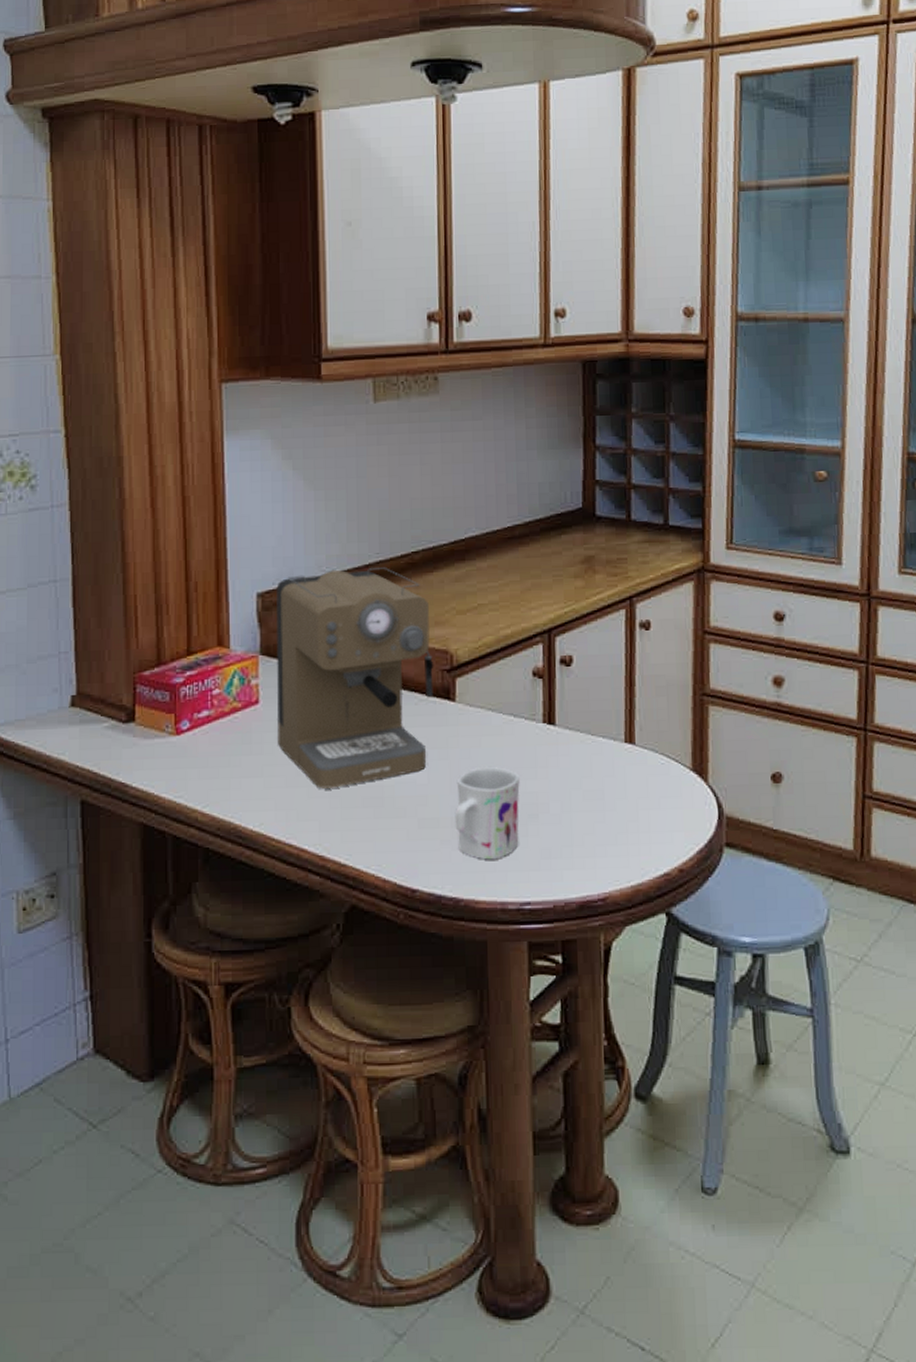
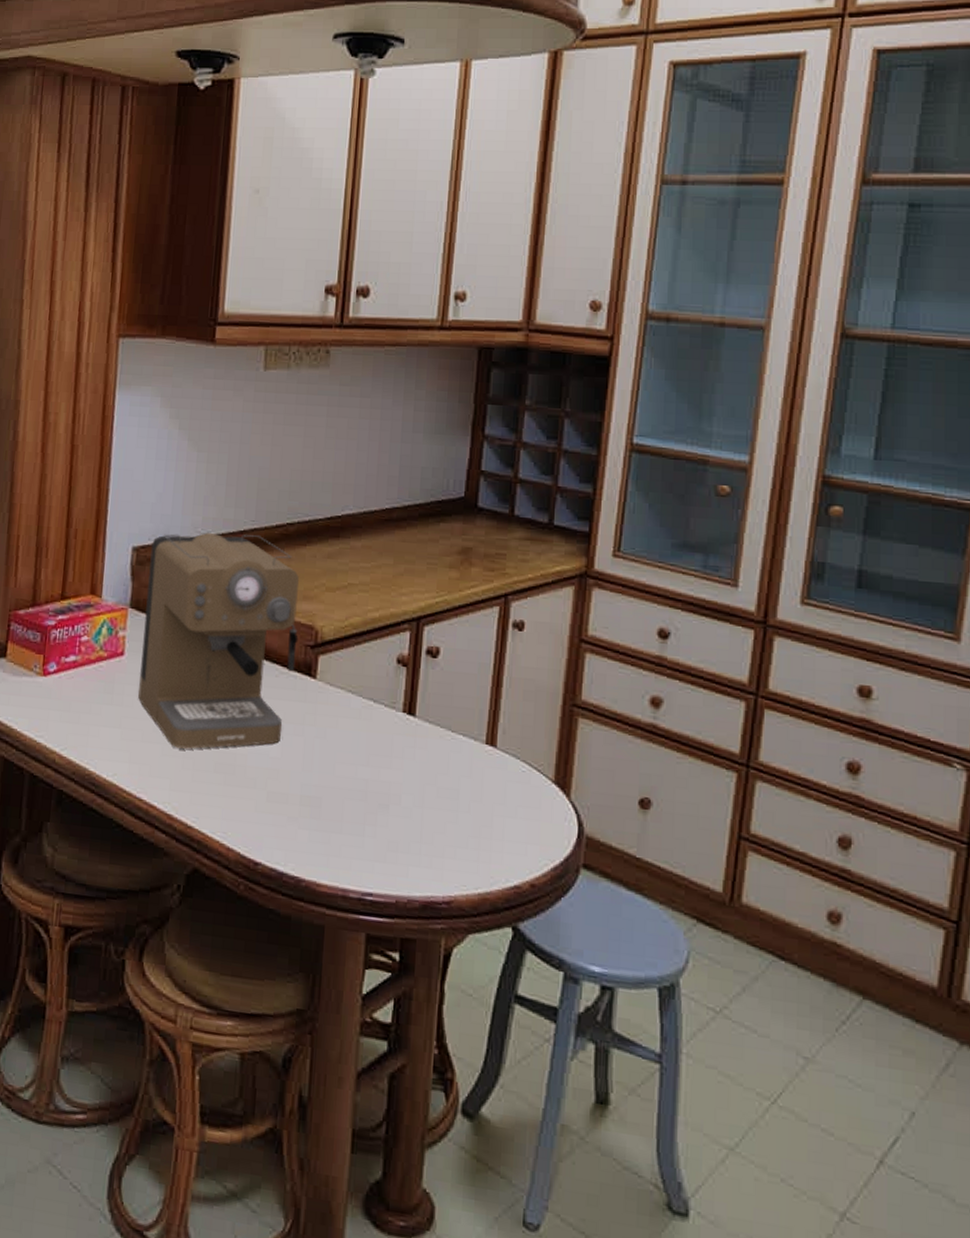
mug: present [455,766,520,860] -> none [303,748,374,845]

